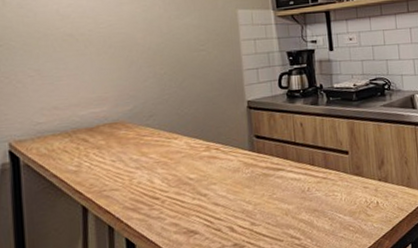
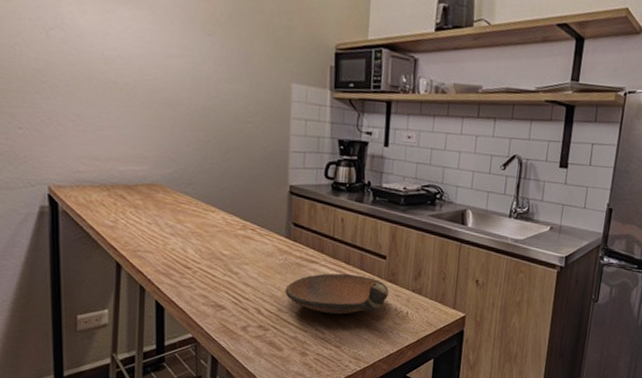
bowl: none [255,174,356,219] -> present [285,273,389,315]

